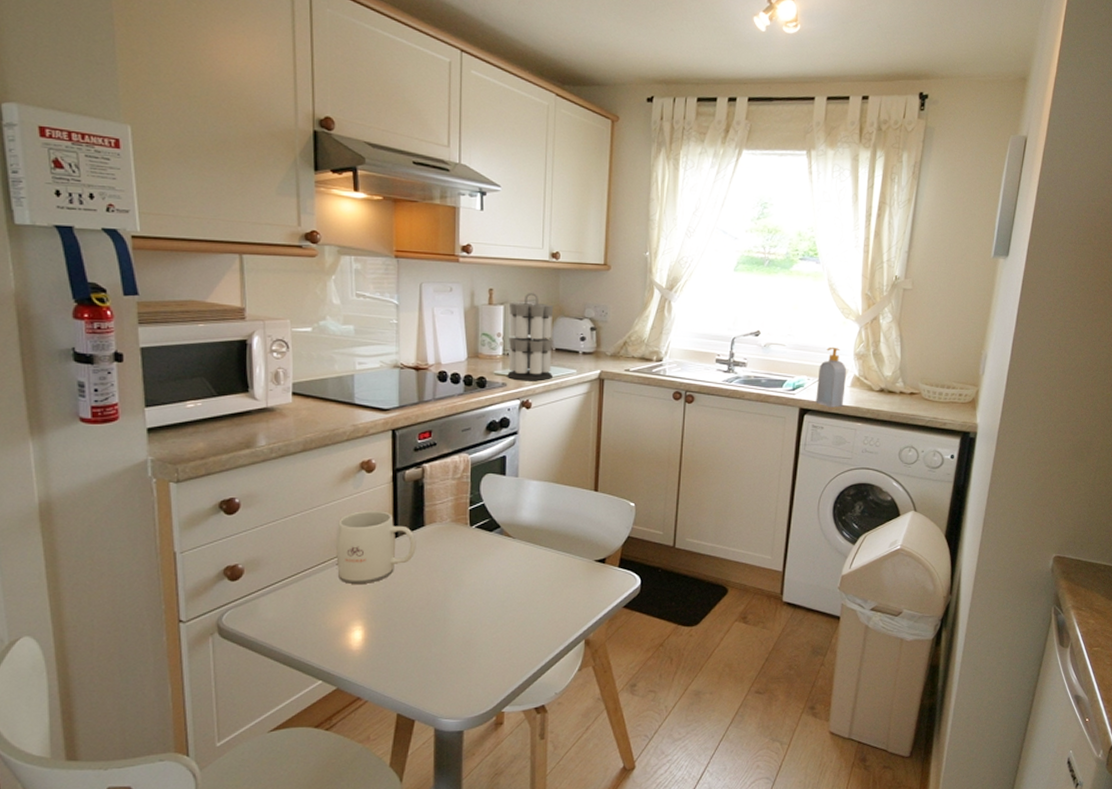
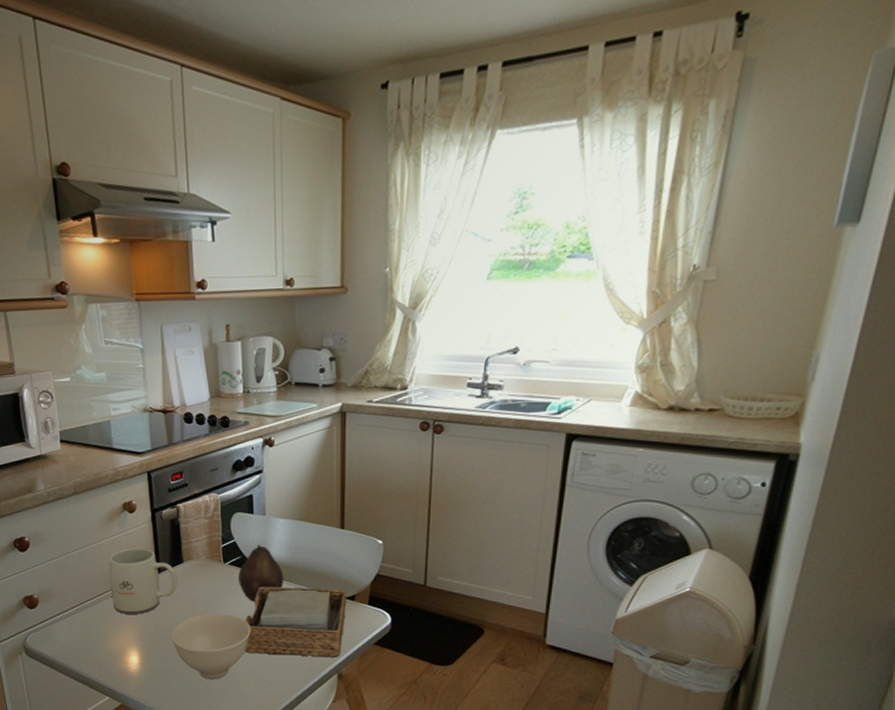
bowl: none [403,580,495,653] -> present [171,613,251,679]
fruit: none [485,506,534,568] -> present [238,544,284,603]
napkin holder: none [486,550,597,624] -> present [244,587,346,658]
spice rack: present [507,292,554,382] -> none [246,324,293,419]
soap bottle: present [816,346,847,408] -> none [586,359,626,432]

